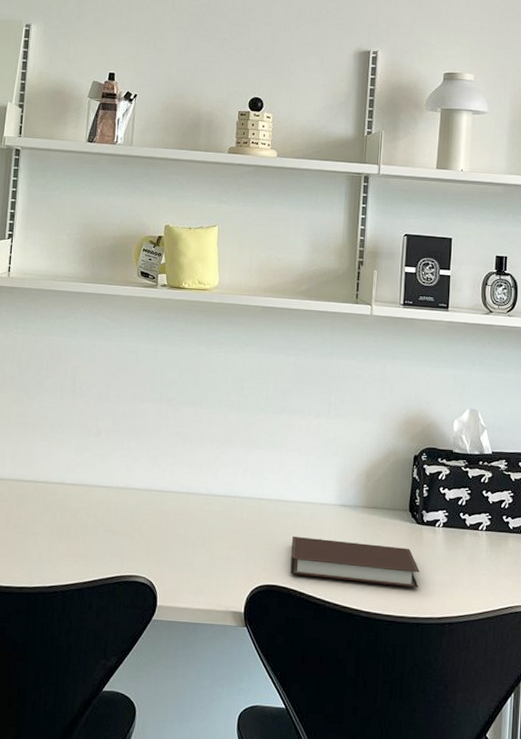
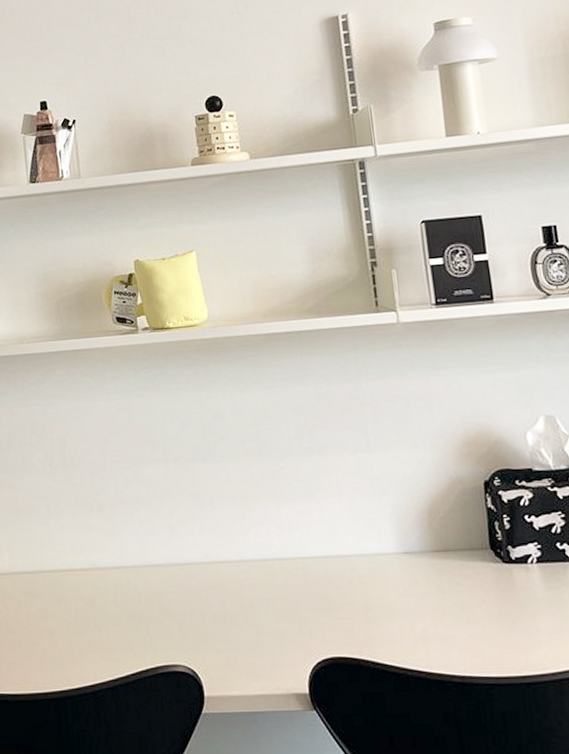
notebook: present [290,536,419,588] -> none [351,593,520,642]

